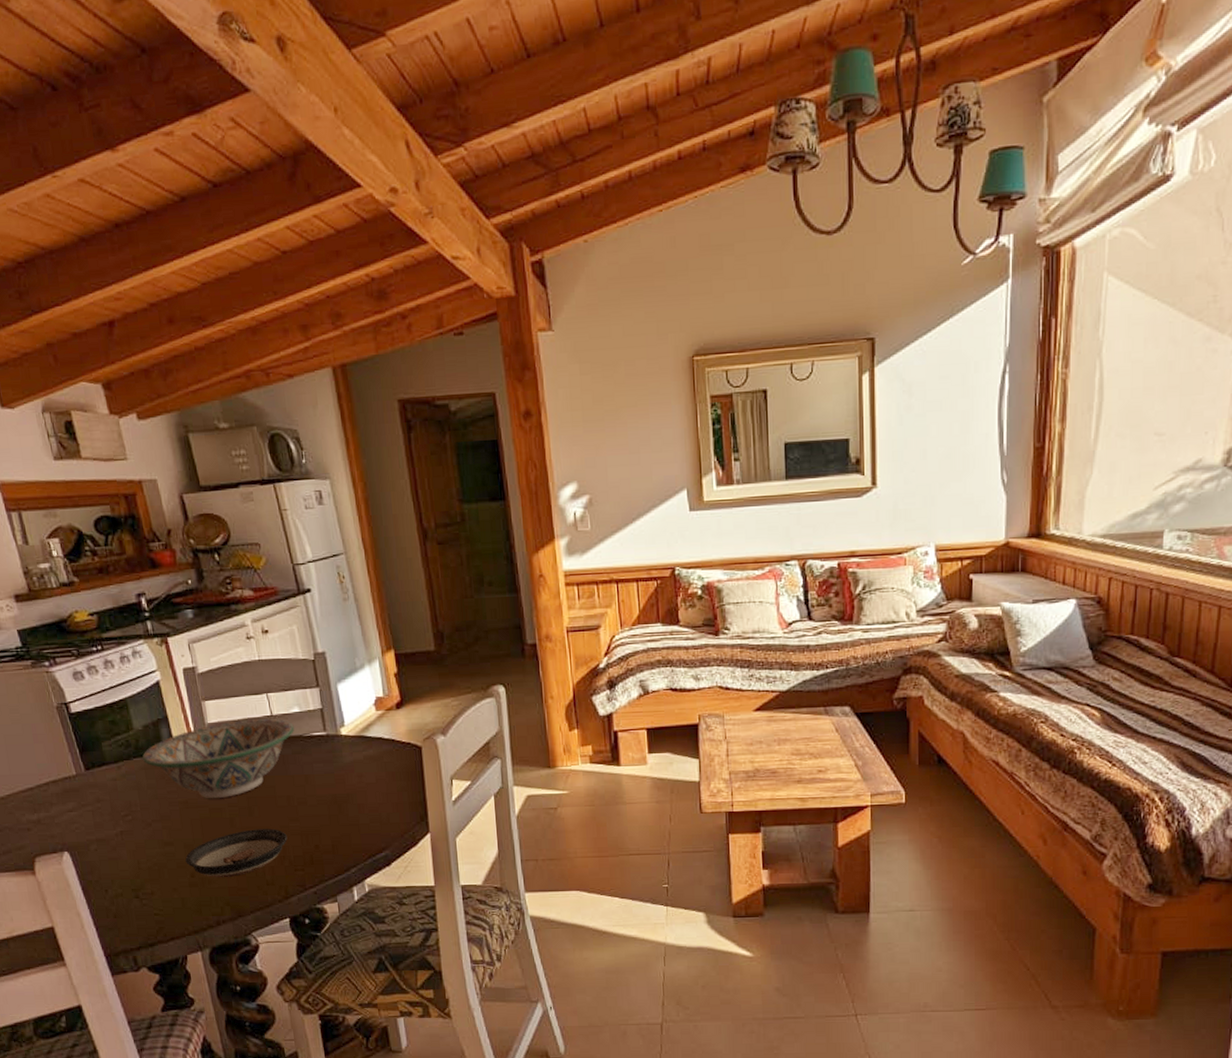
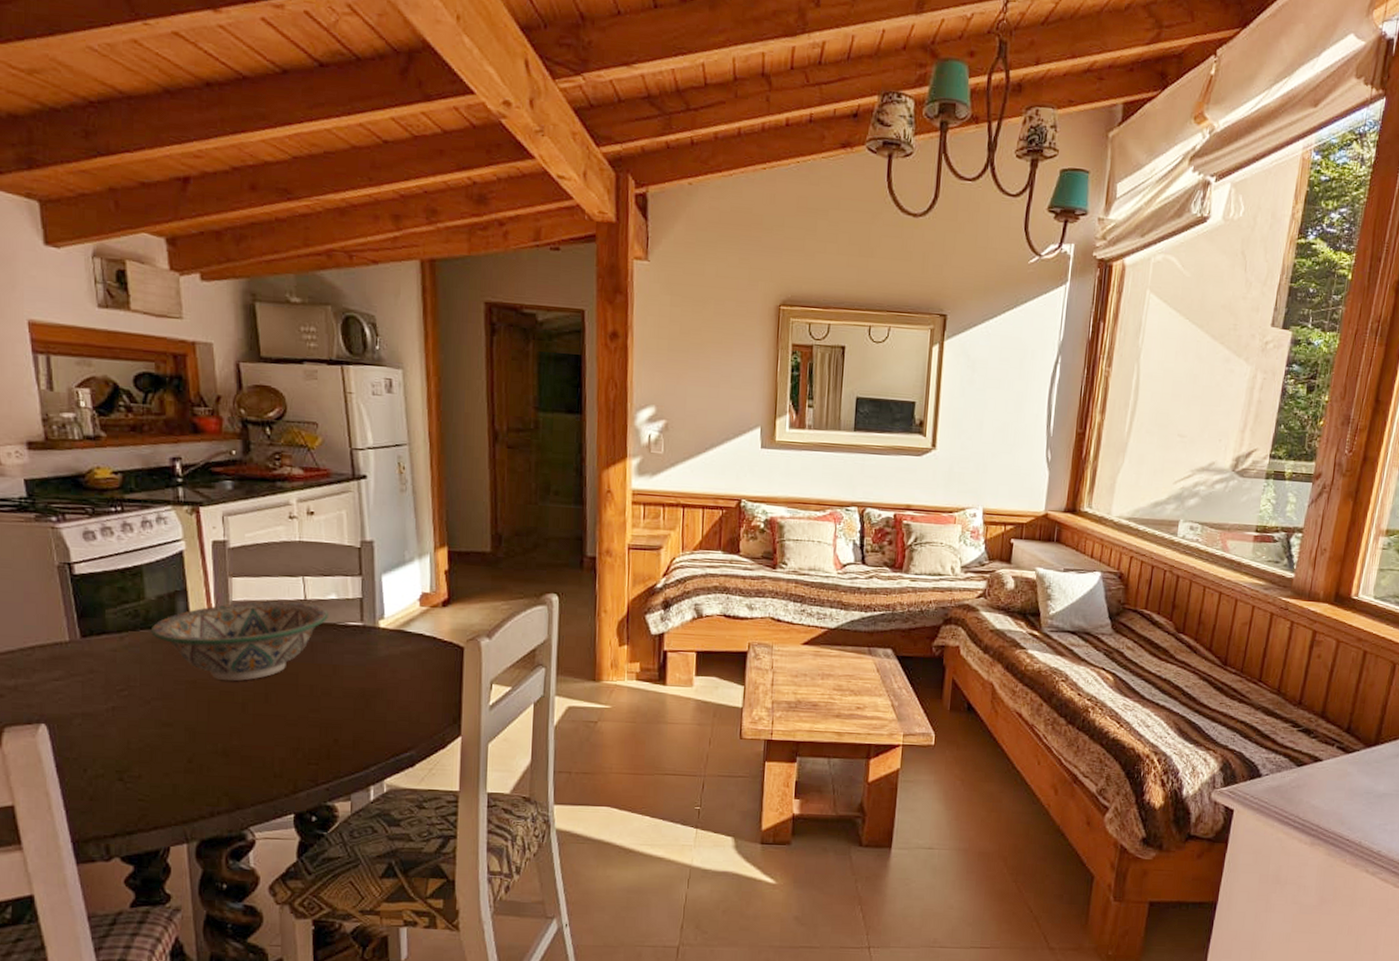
saucer: present [185,829,288,878] -> none [184,717,304,766]

